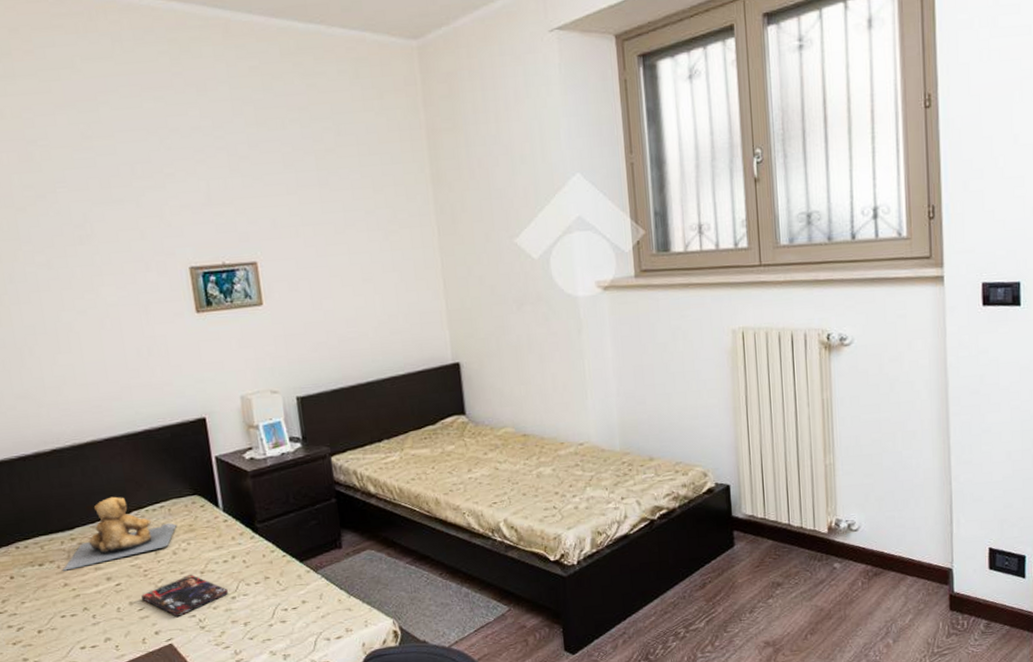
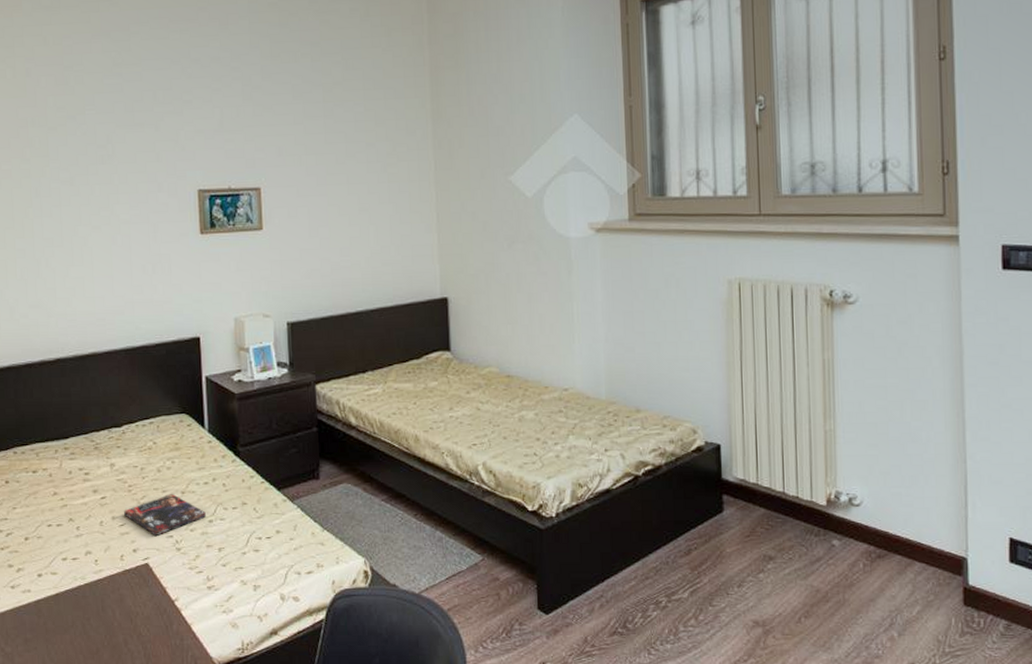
teddy bear: present [63,496,176,571] -> none [54,409,163,480]

